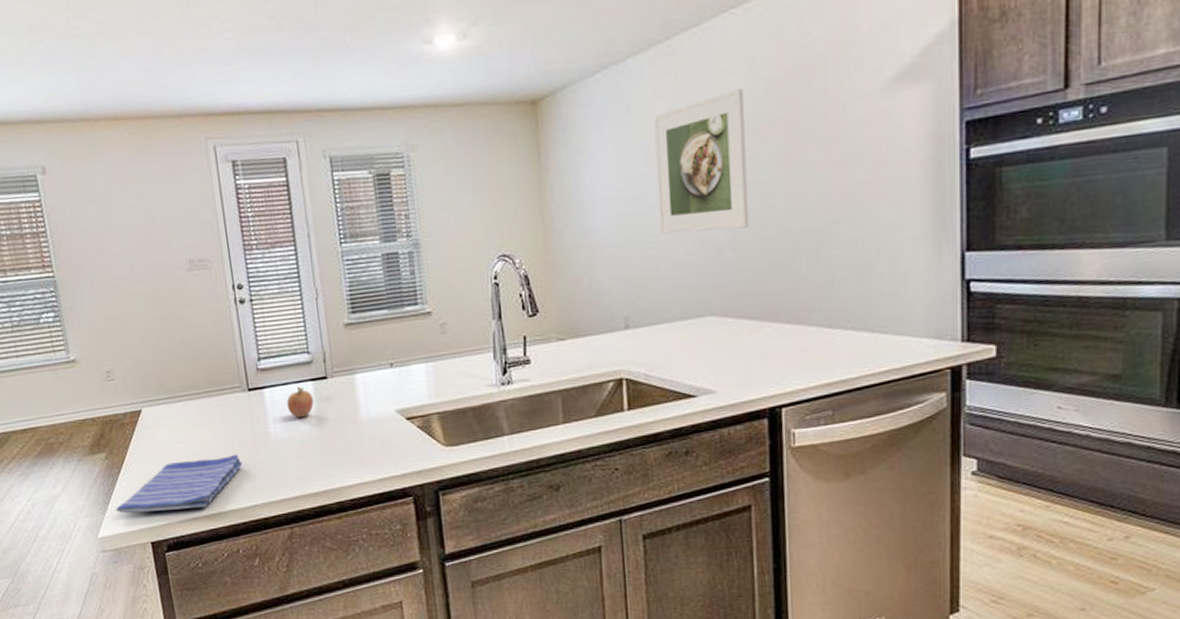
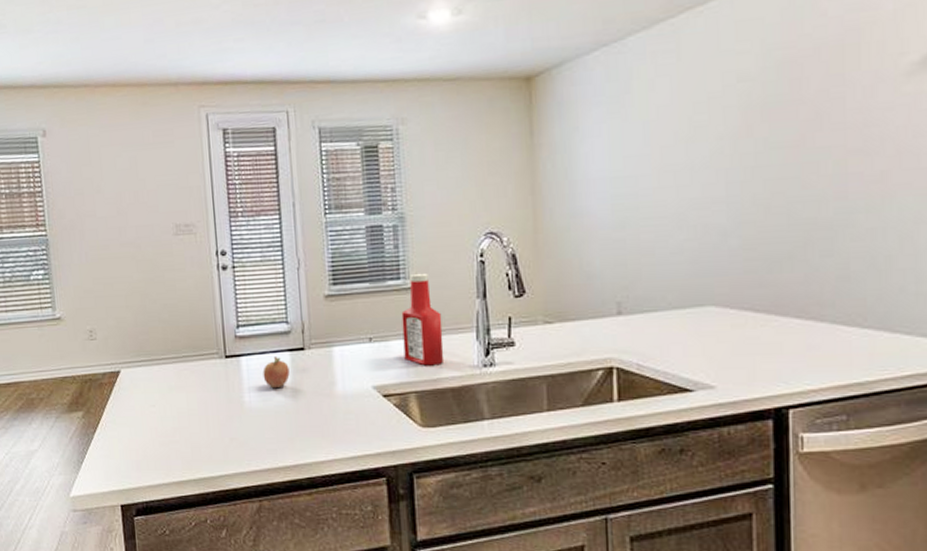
dish towel: present [115,454,243,514] -> none [88,421,216,475]
ketchup bottle: none [420,297,464,388] -> present [401,273,444,366]
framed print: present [653,87,749,233] -> none [654,68,756,217]

